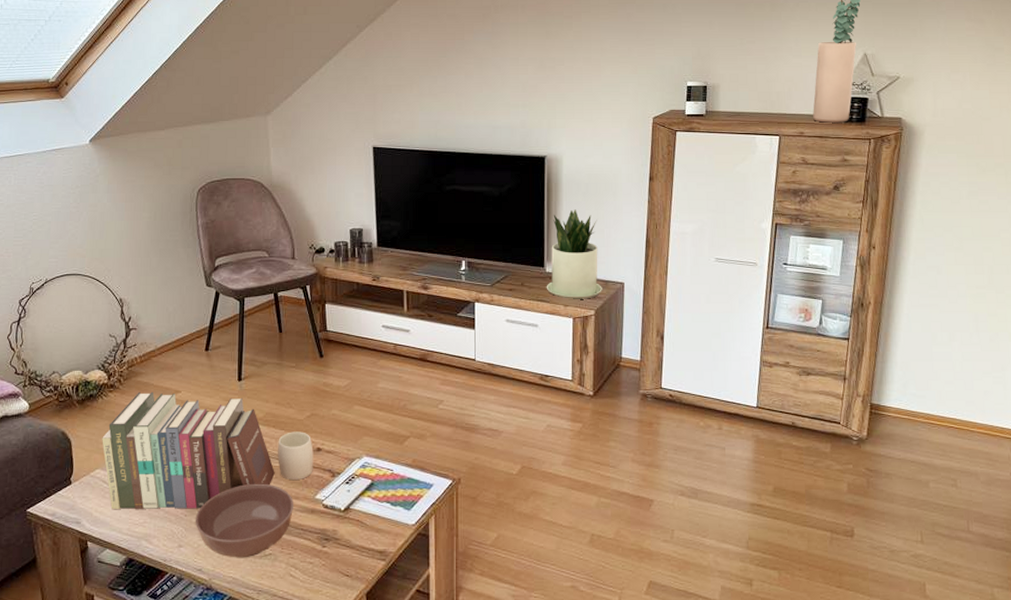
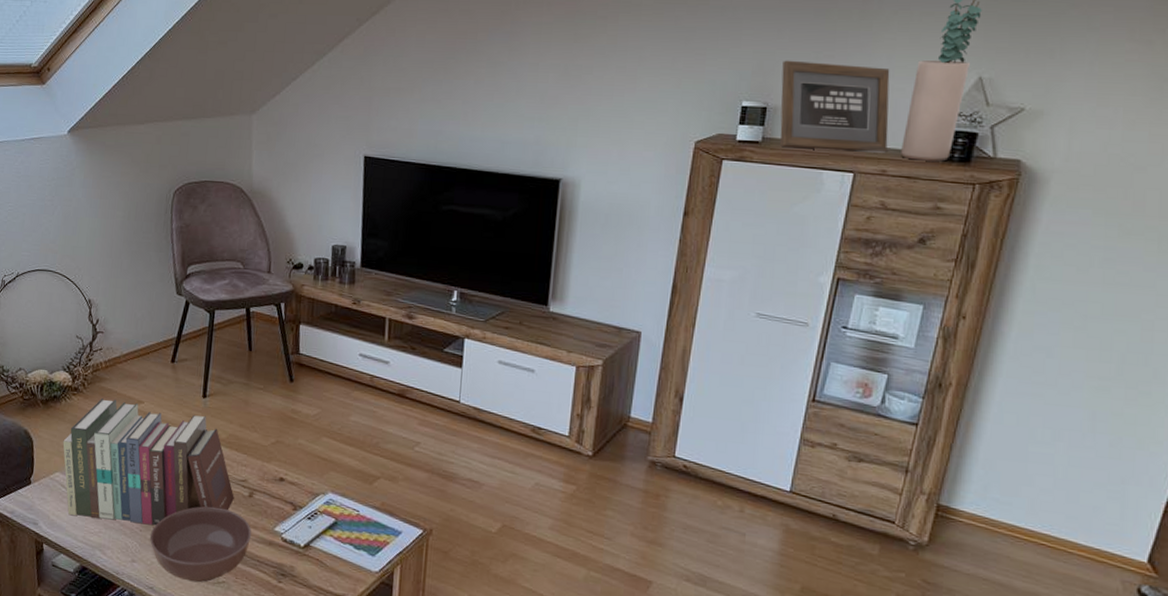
mug: present [277,432,314,481] -> none [237,457,276,509]
planter: present [546,209,602,299] -> none [548,242,616,347]
picture frame: none [716,46,803,118] -> present [779,60,890,153]

